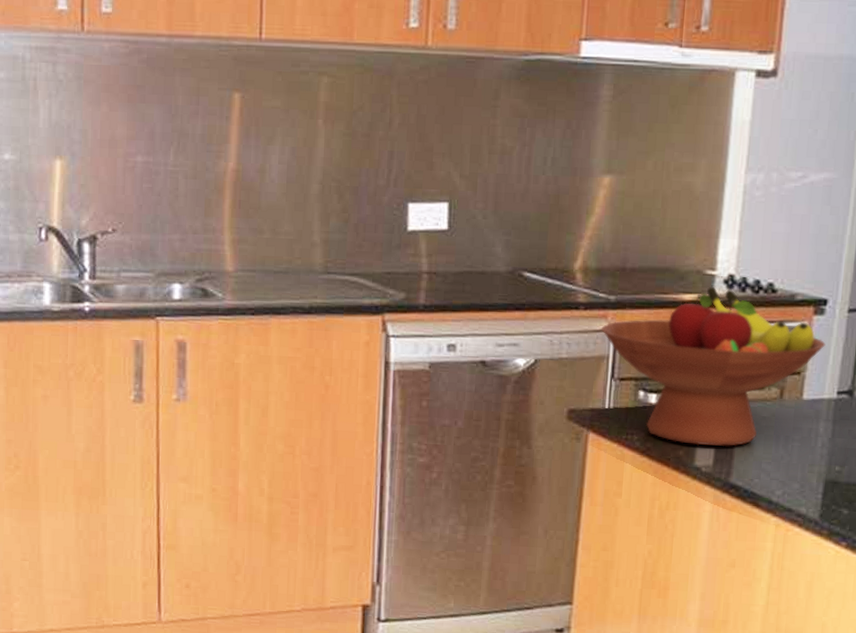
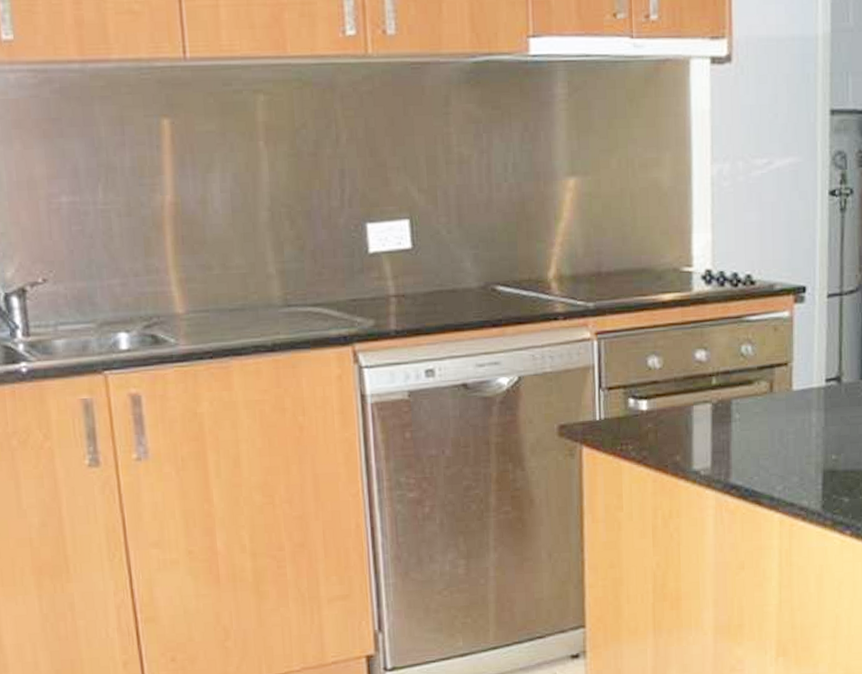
fruit bowl: present [601,286,826,446] -> none [583,283,809,449]

